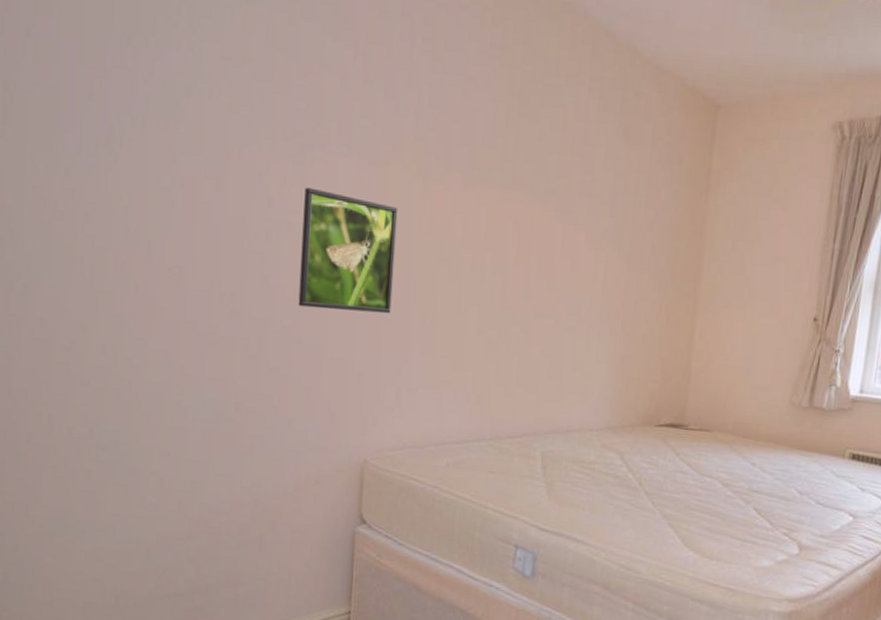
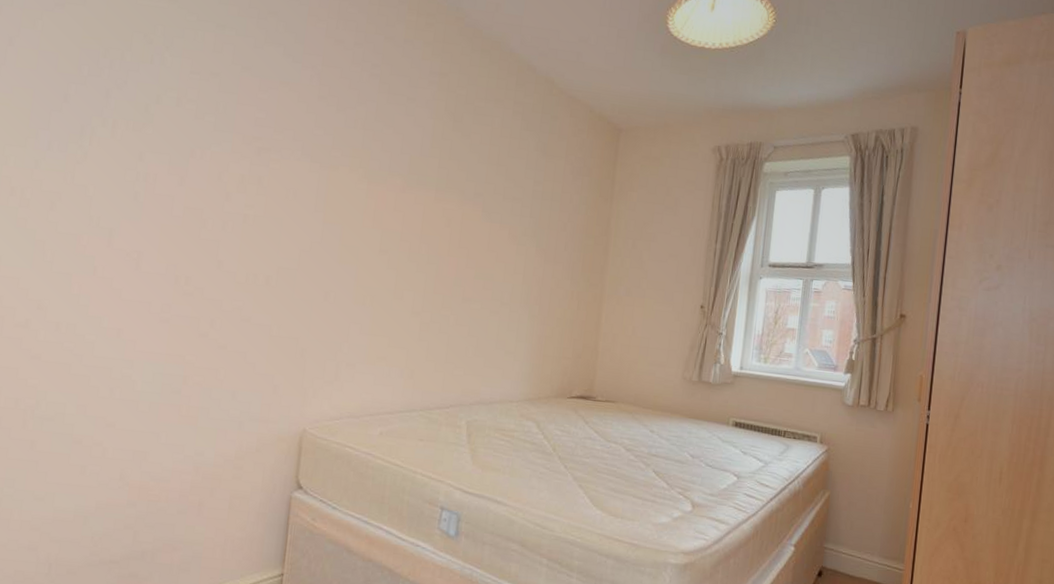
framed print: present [298,187,398,314] -> none [248,185,345,297]

